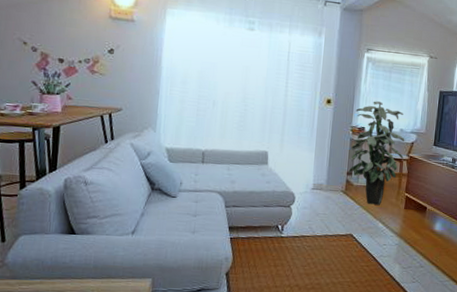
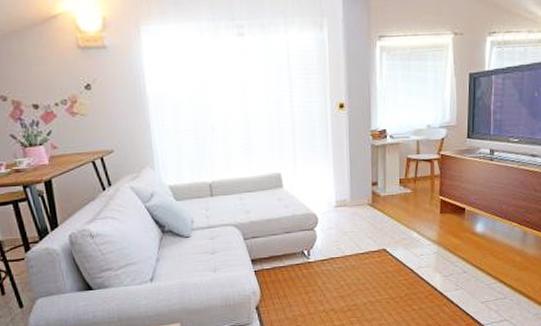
indoor plant: present [348,101,405,205] -> none [373,96,434,214]

